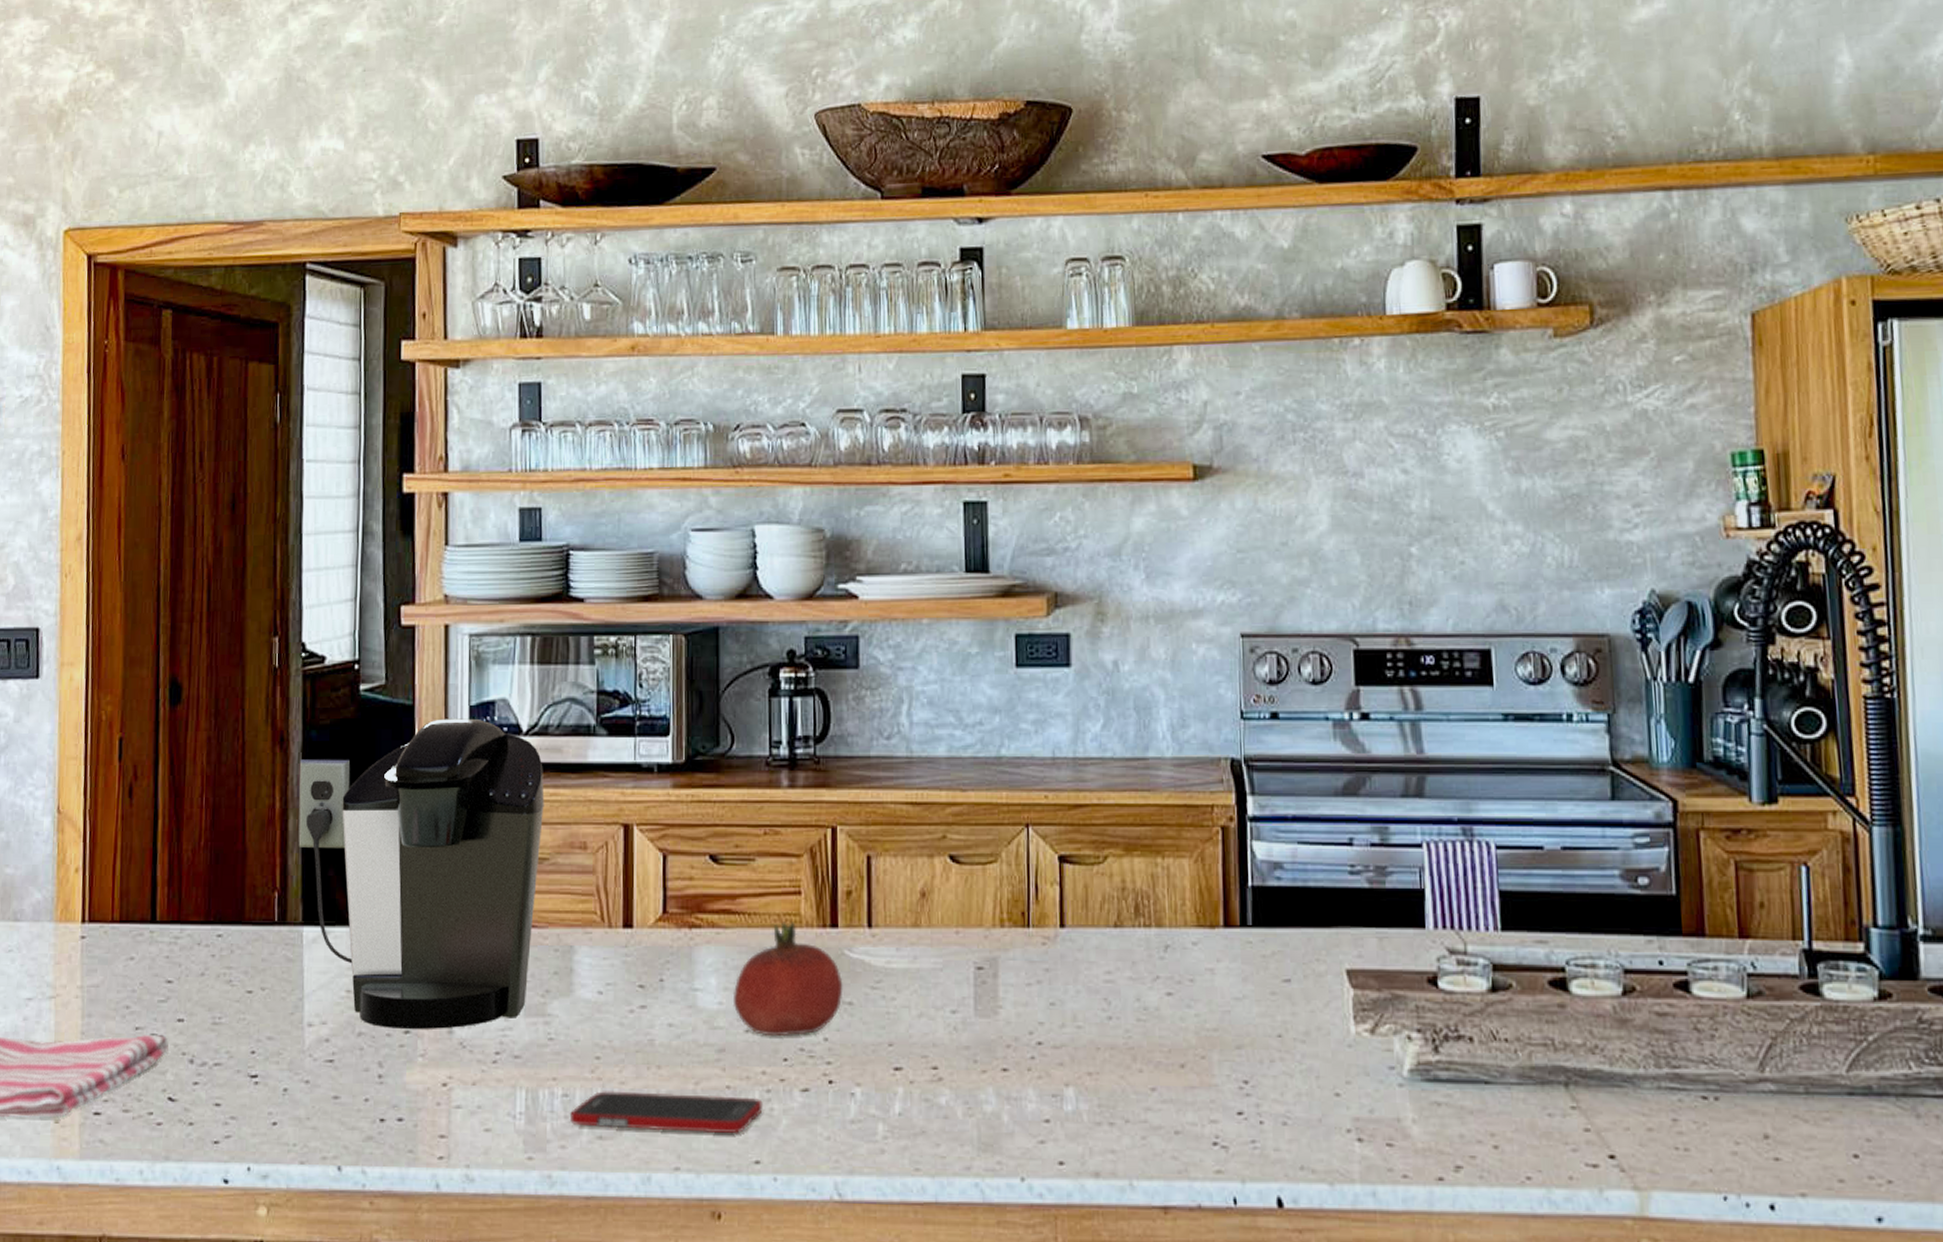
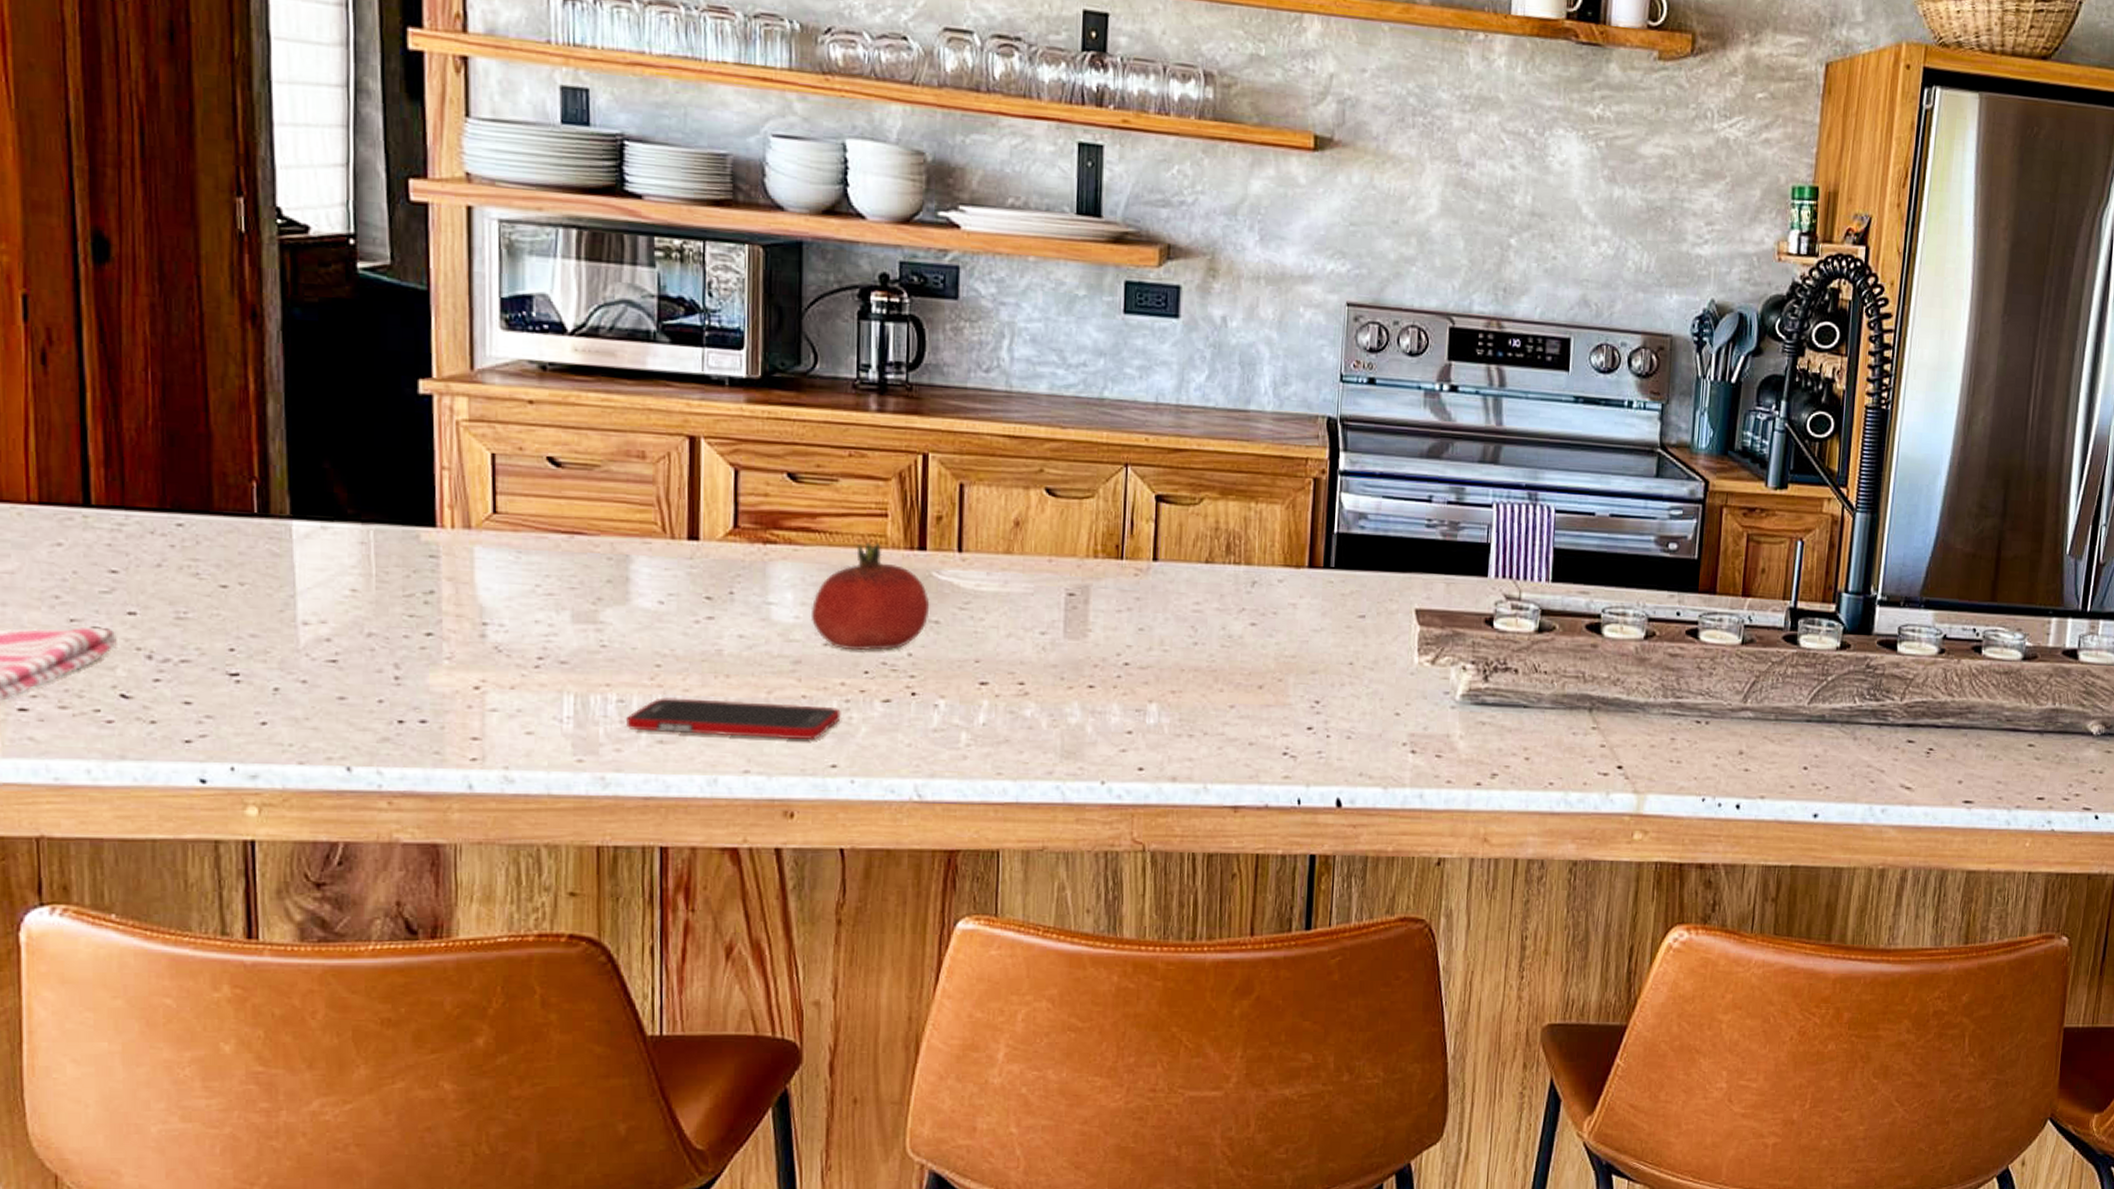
coffee maker: present [298,718,544,1029] -> none [279,308,595,633]

